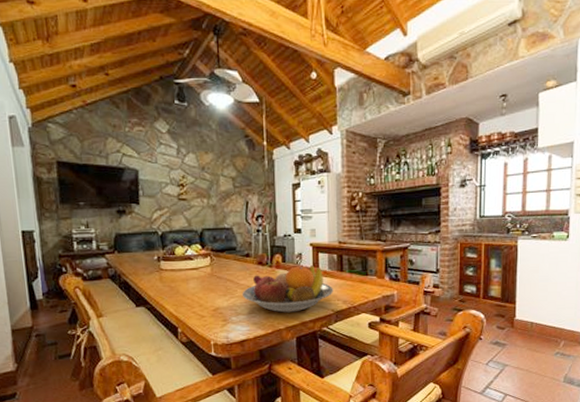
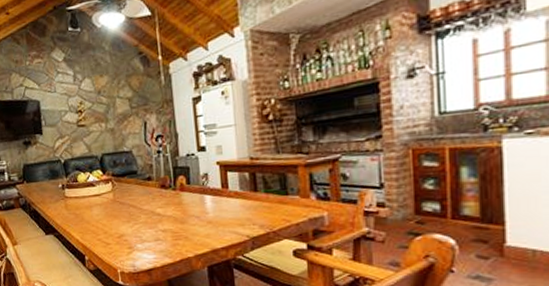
fruit bowl: present [242,265,333,313] -> none [145,186,247,240]

